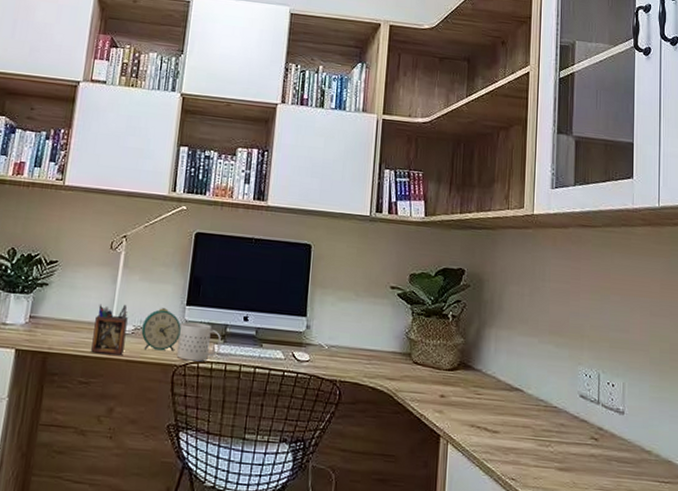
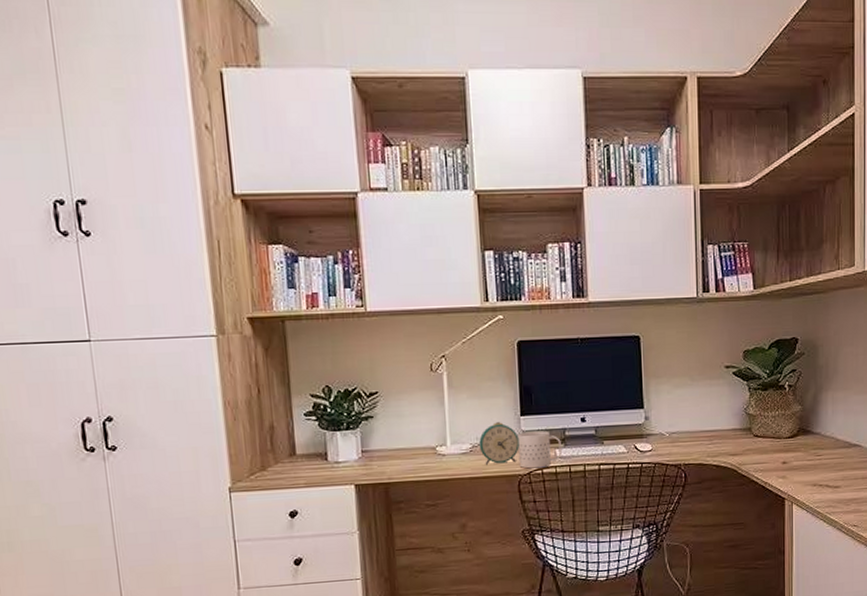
desk organizer: present [91,303,128,356] -> none [430,424,465,476]

